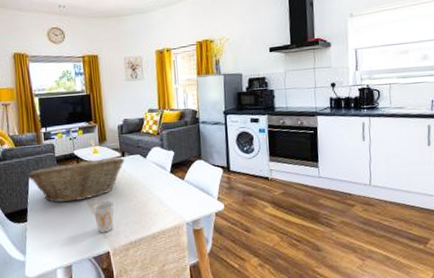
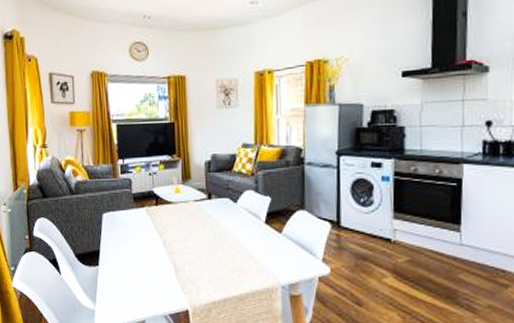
fruit basket: present [27,156,124,203] -> none [100,198,211,248]
cup: present [92,200,114,233] -> none [171,250,196,288]

